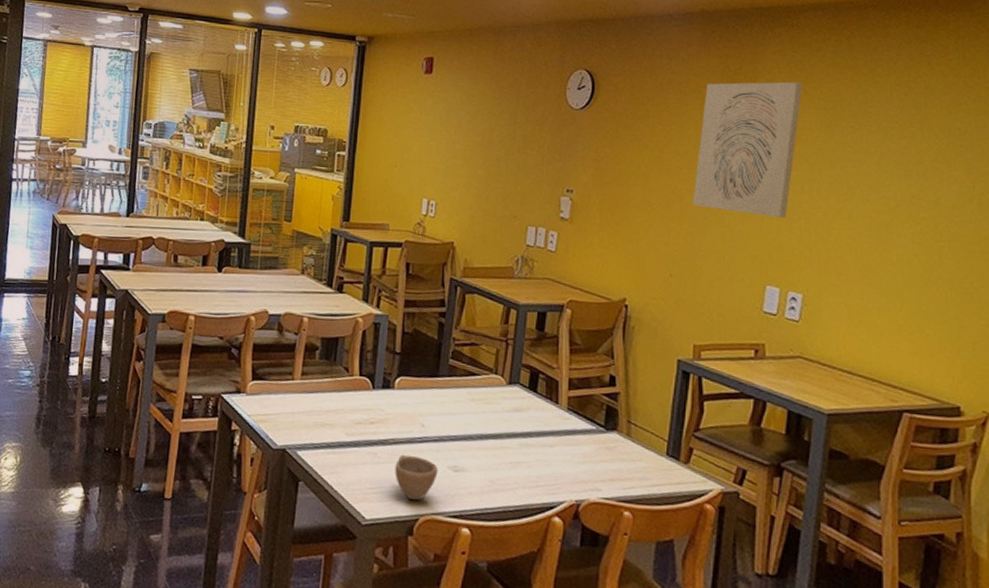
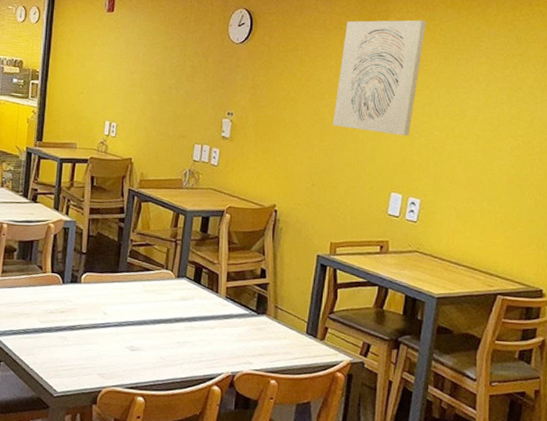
cup: present [395,454,438,501] -> none [81,337,118,376]

